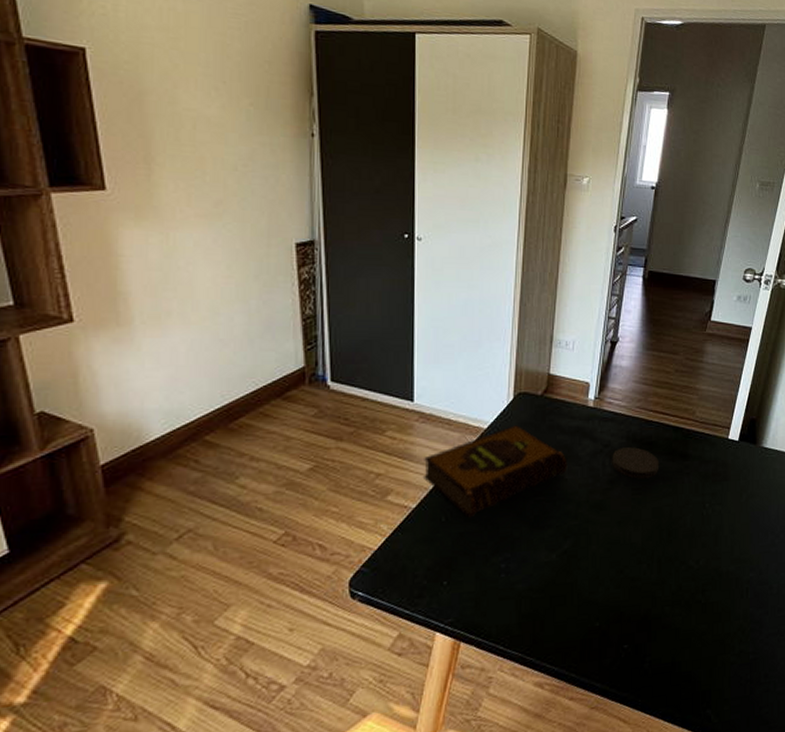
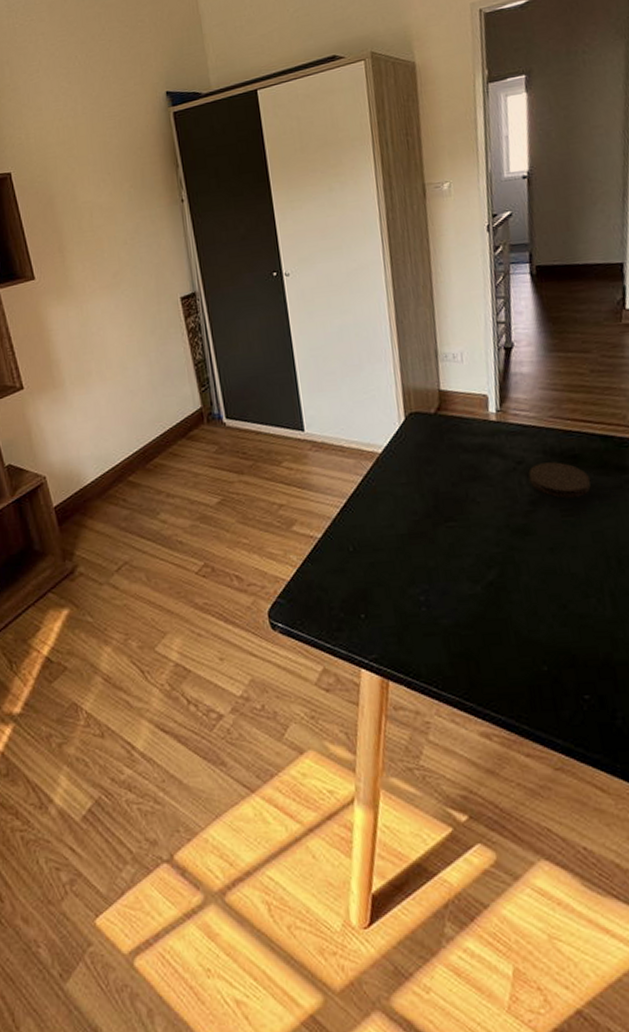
hardback book: present [422,425,568,518] -> none [322,447,478,547]

